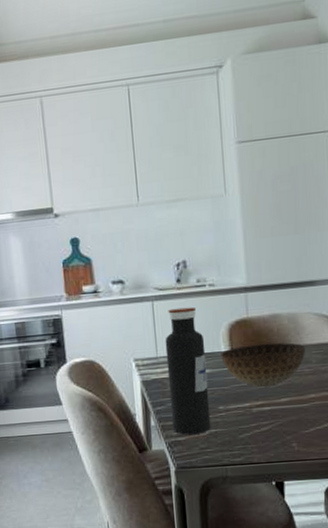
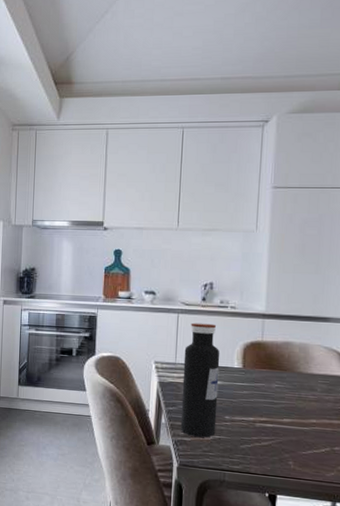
bowl: present [221,342,305,388] -> none [233,365,312,407]

